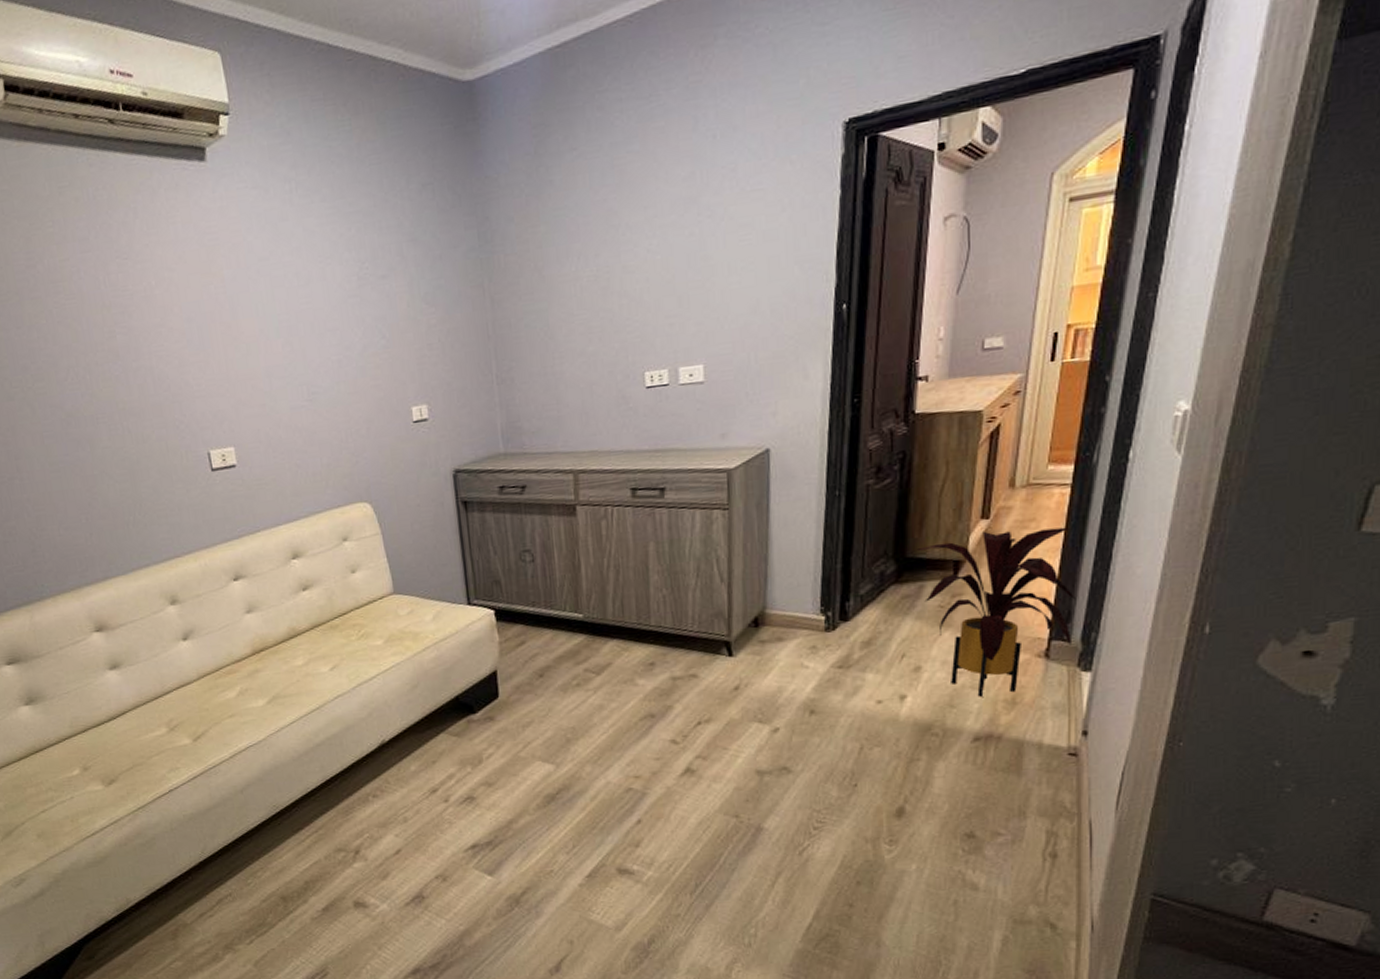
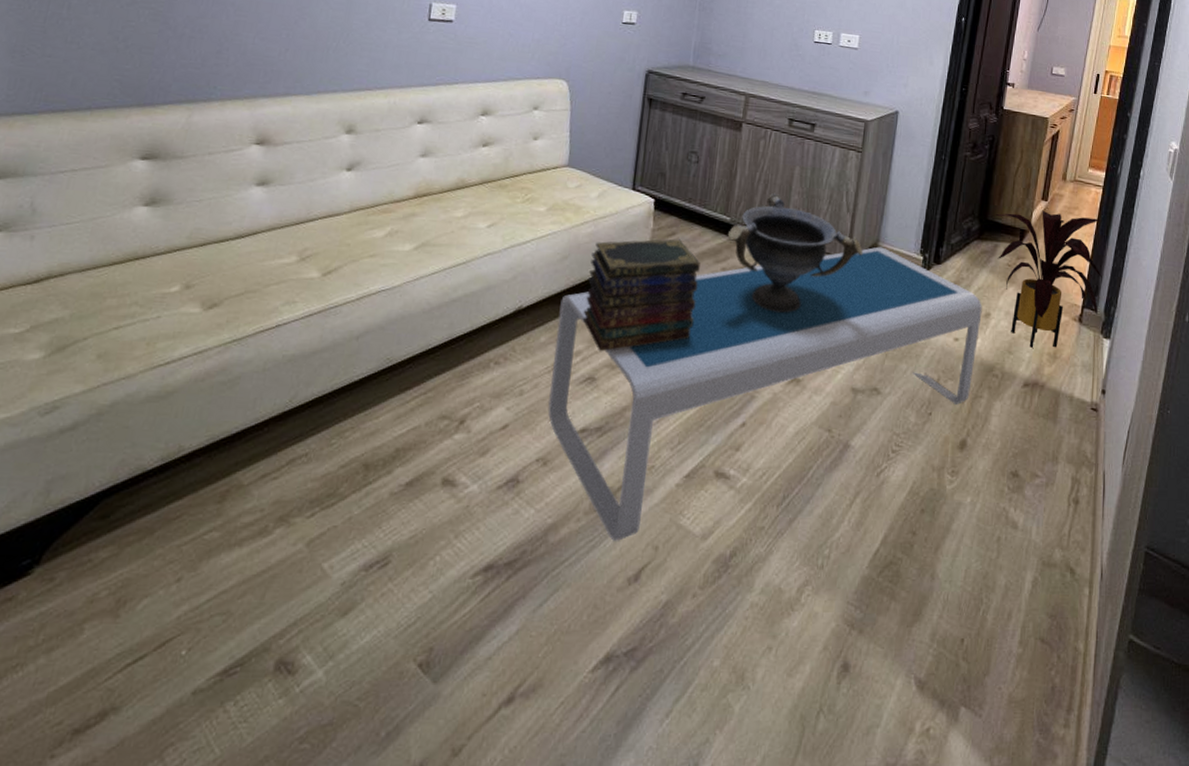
coffee table: none [421,614,910,940] -> present [548,246,982,541]
book stack: none [441,647,565,772] -> present [582,239,700,352]
decorative bowl: none [583,577,747,706] -> present [727,193,863,313]

